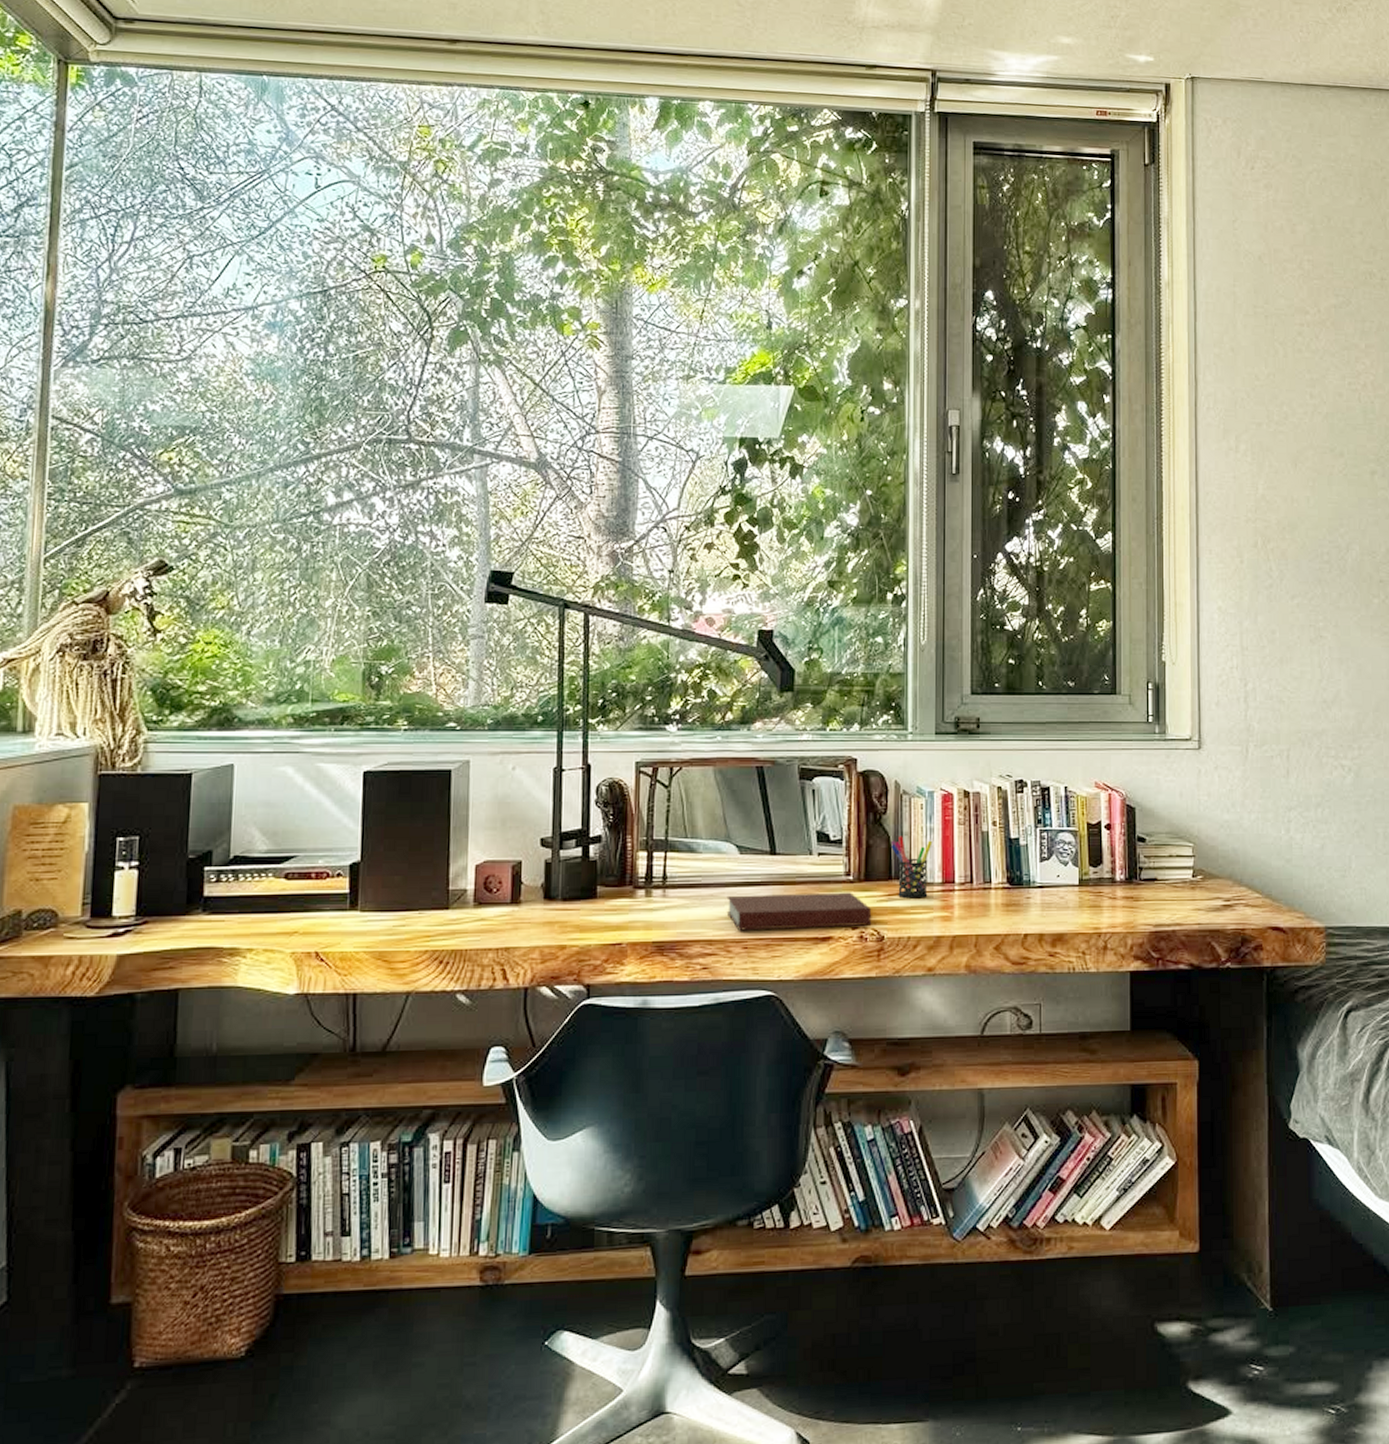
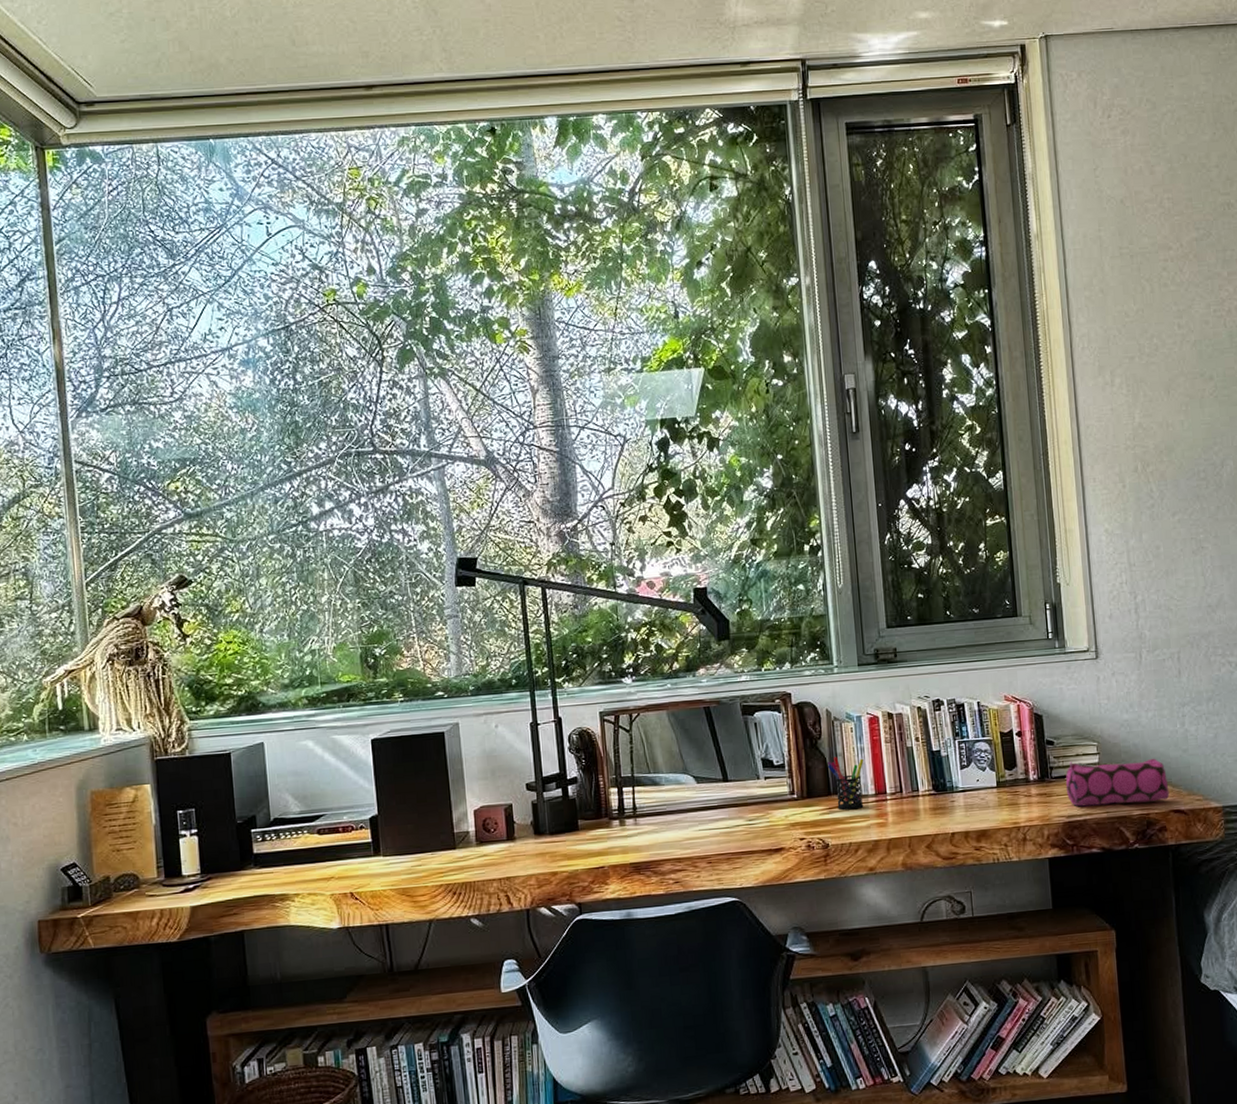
notebook: present [726,892,872,931] -> none [689,808,817,849]
pencil case: none [1155,863,1268,916] -> present [1065,758,1170,807]

